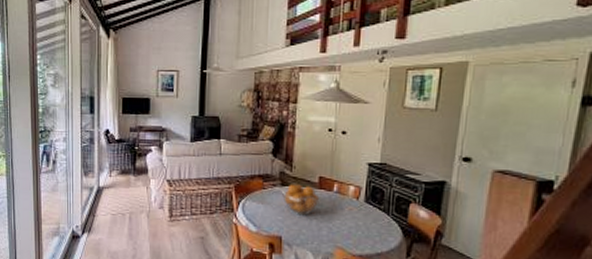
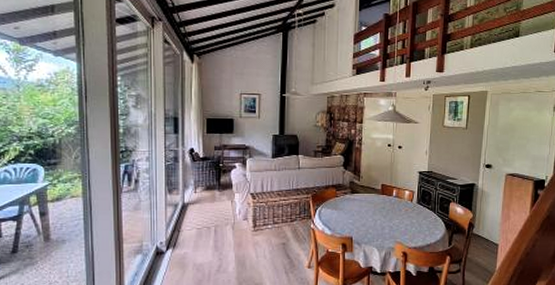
fruit basket: present [282,184,323,216] -> none [352,191,385,218]

